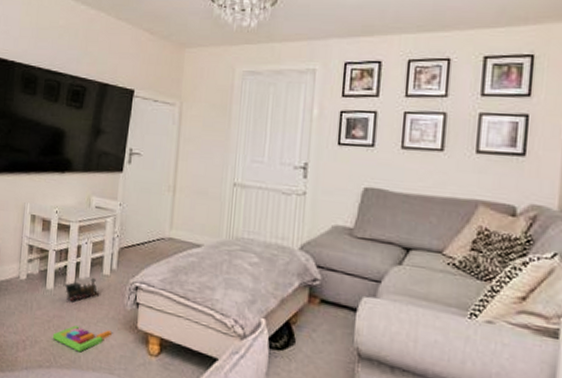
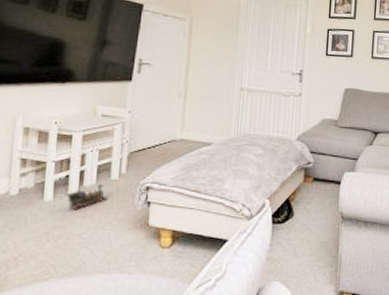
toy blocks: present [52,325,112,352] -> none [52,232,121,258]

